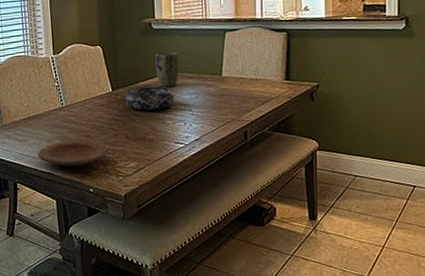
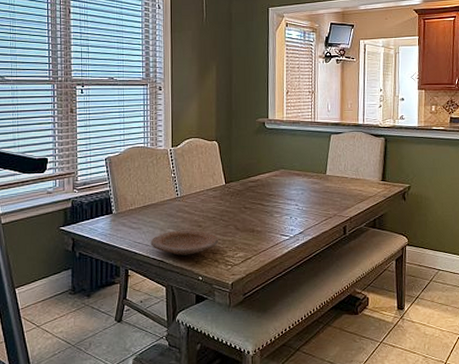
decorative bowl: present [125,86,175,110] -> none [237,181,283,203]
plant pot: present [155,52,179,88] -> none [267,150,288,183]

